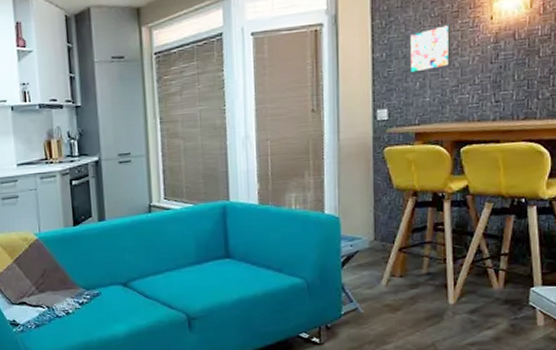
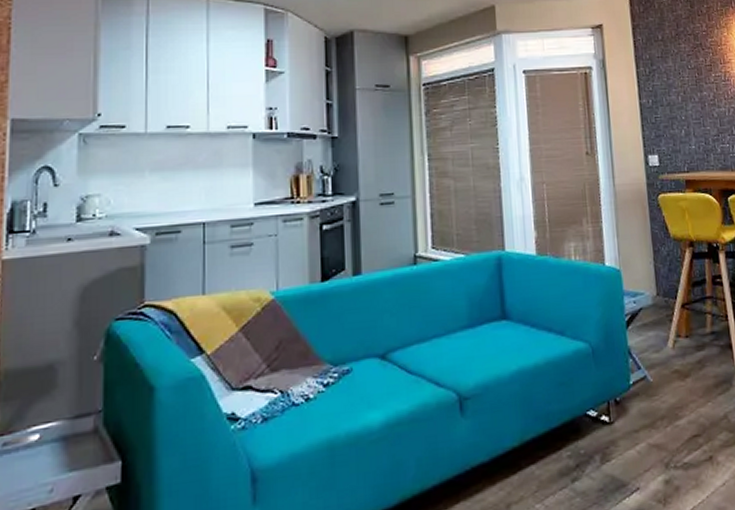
wall art: present [408,23,452,74] -> none [670,76,711,122]

